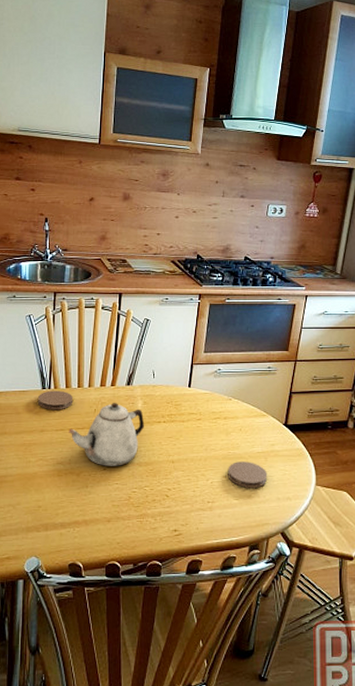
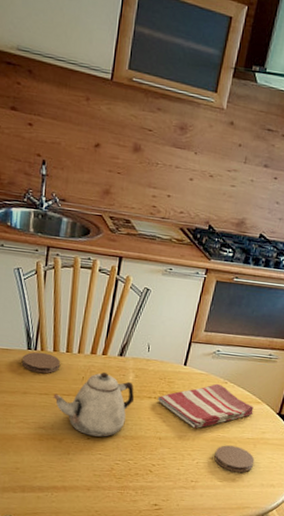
dish towel: none [166,401,260,447] -> present [157,383,254,428]

